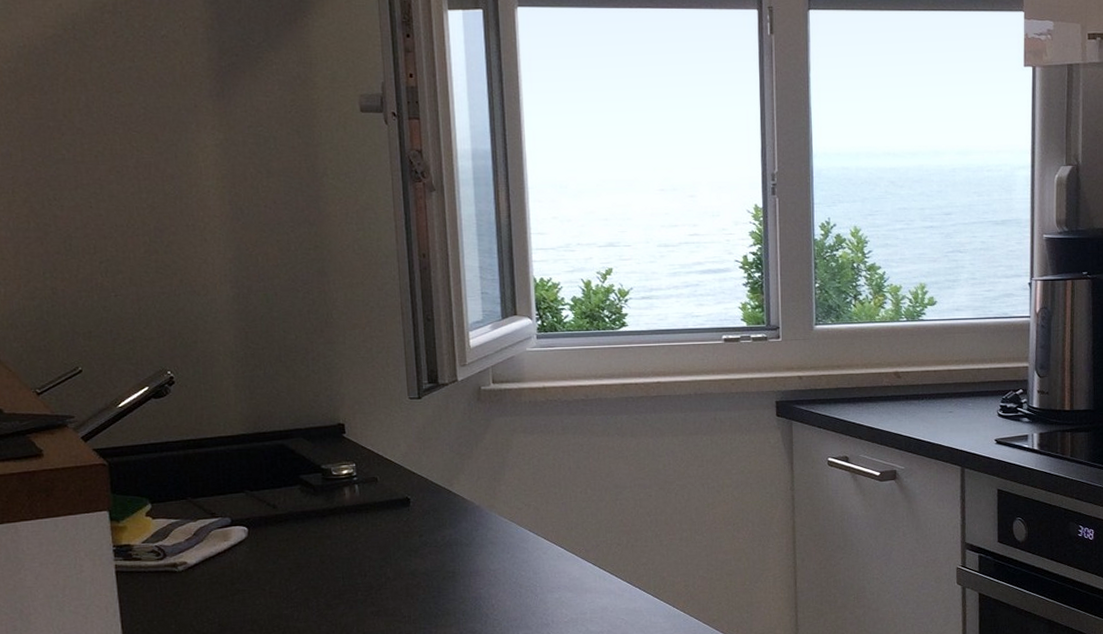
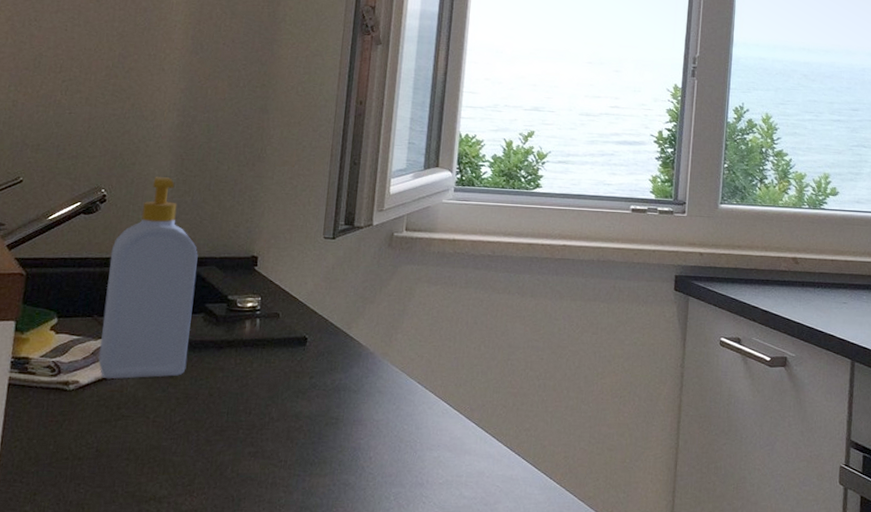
soap bottle: none [191,353,293,558] -> present [98,177,198,379]

